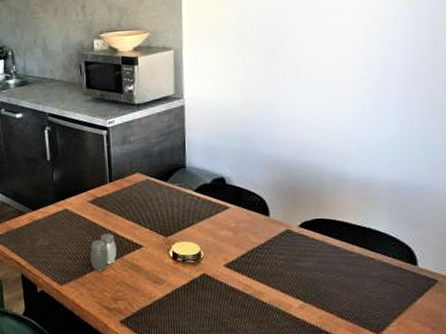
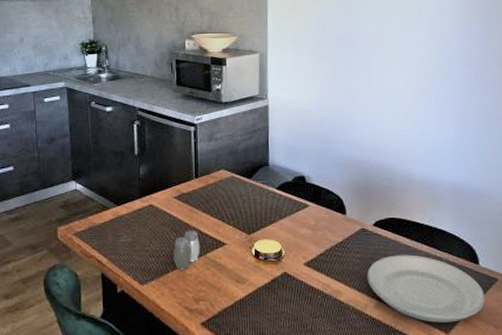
plate: none [291,256,423,324] -> present [367,254,486,323]

